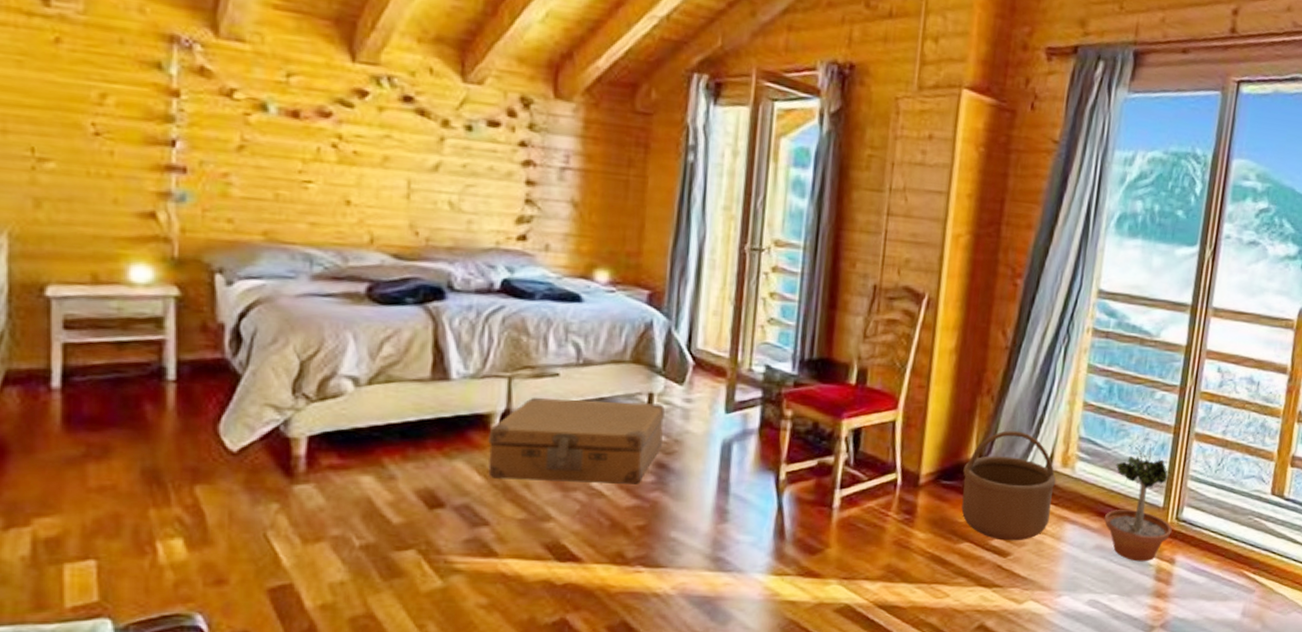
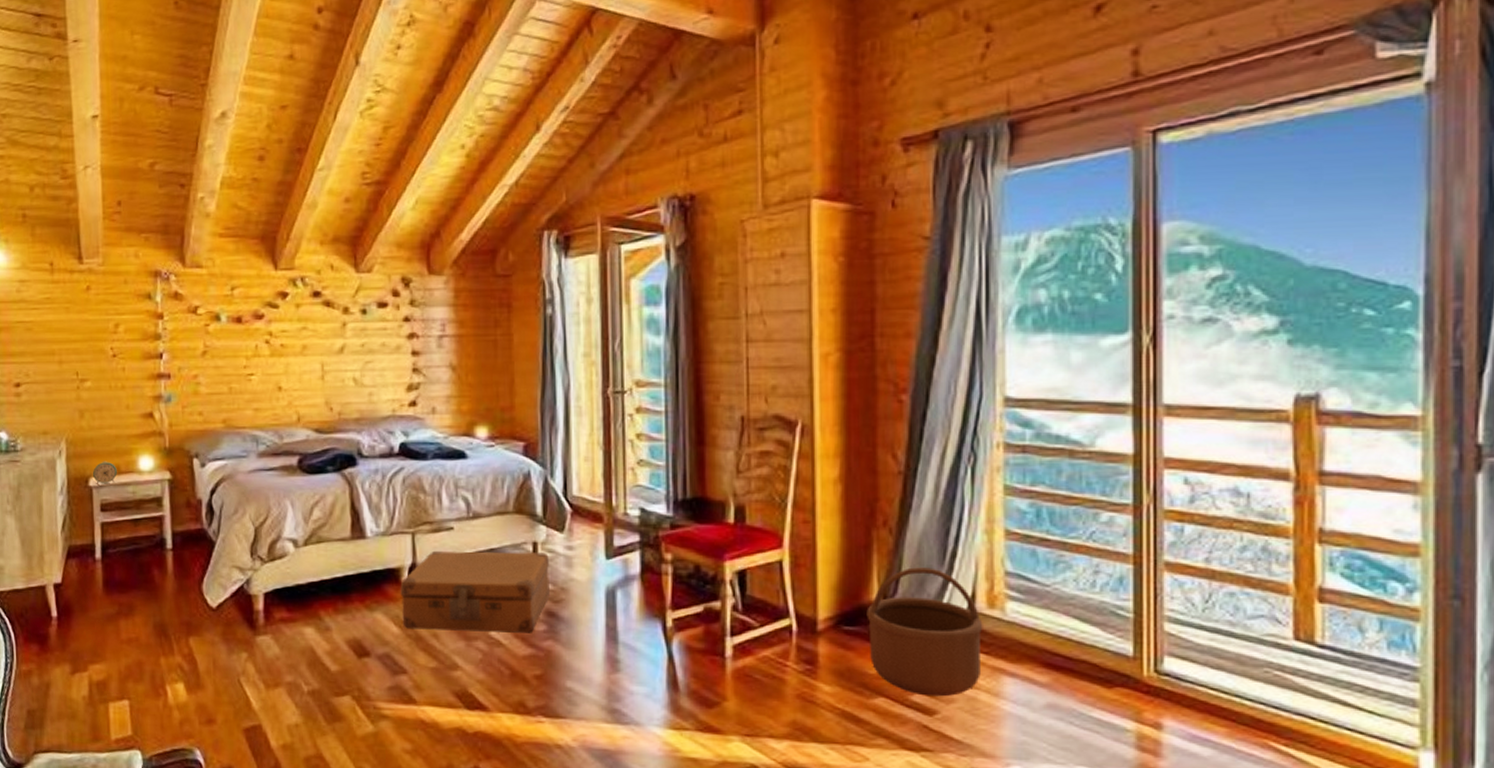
alarm clock: none [51,266,93,295] -> present [92,461,117,484]
potted tree: present [1104,444,1172,562] -> none [1053,577,1151,726]

